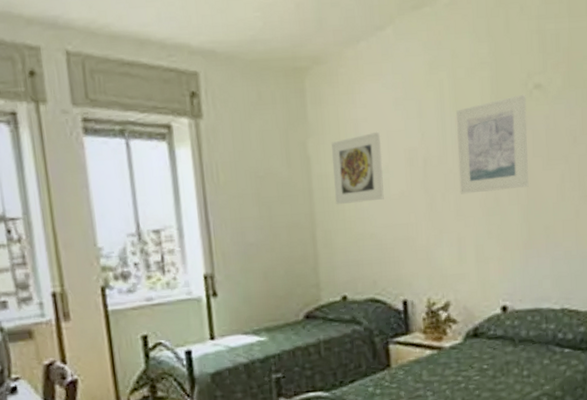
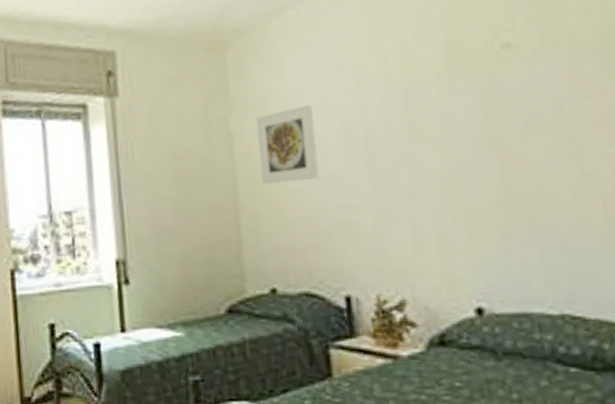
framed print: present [456,94,529,194] -> none [404,55,503,172]

